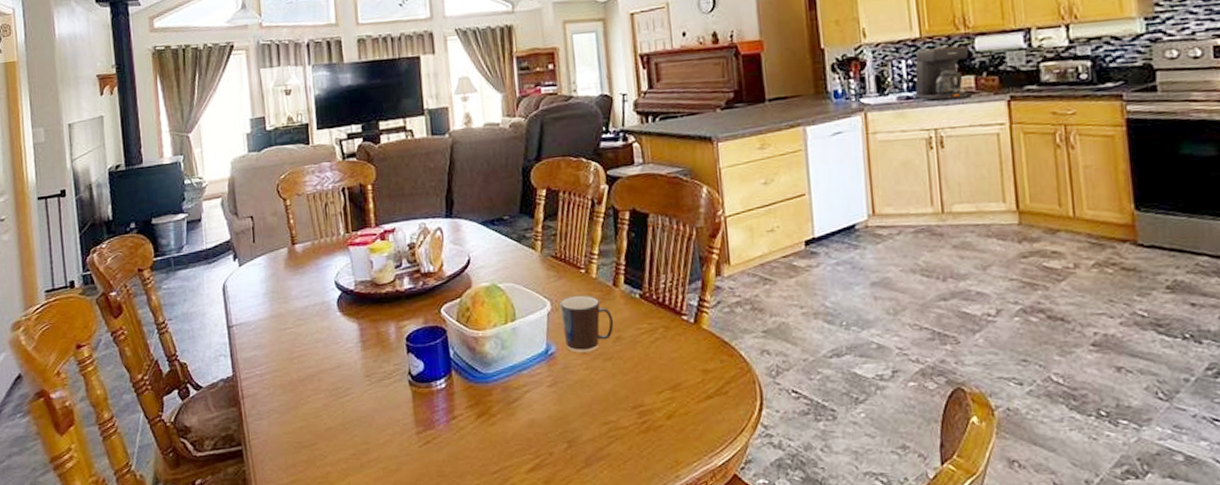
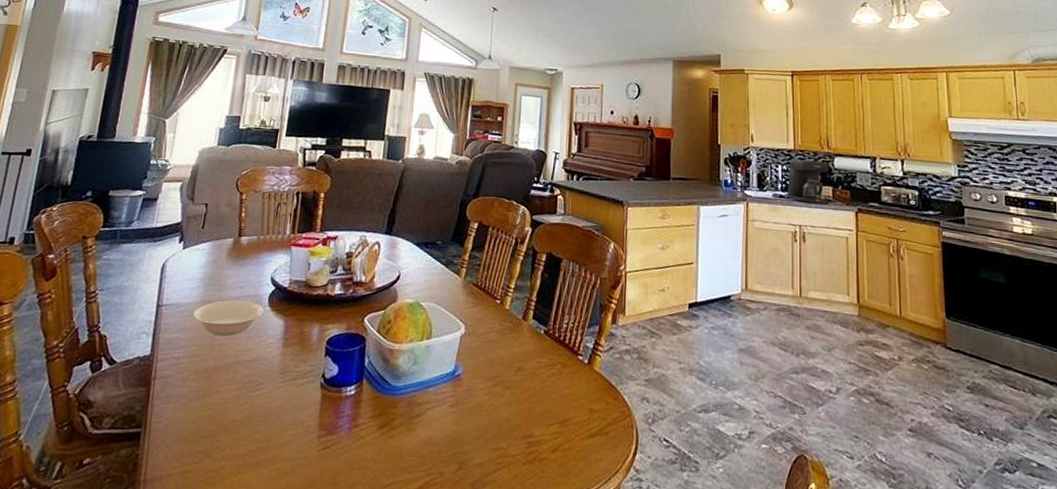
bowl: none [265,309,335,348] -> present [193,300,264,337]
mug: present [559,295,614,353] -> none [471,323,519,379]

